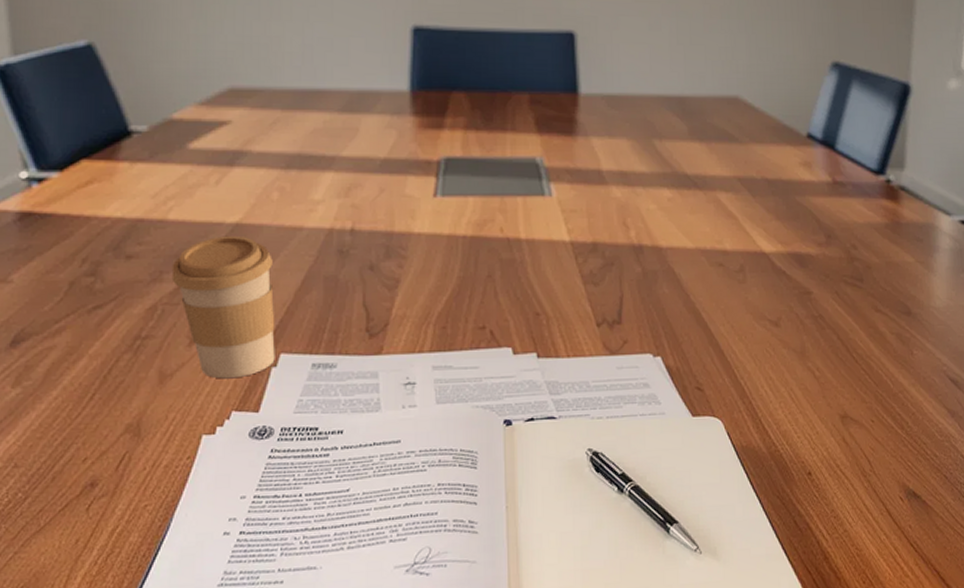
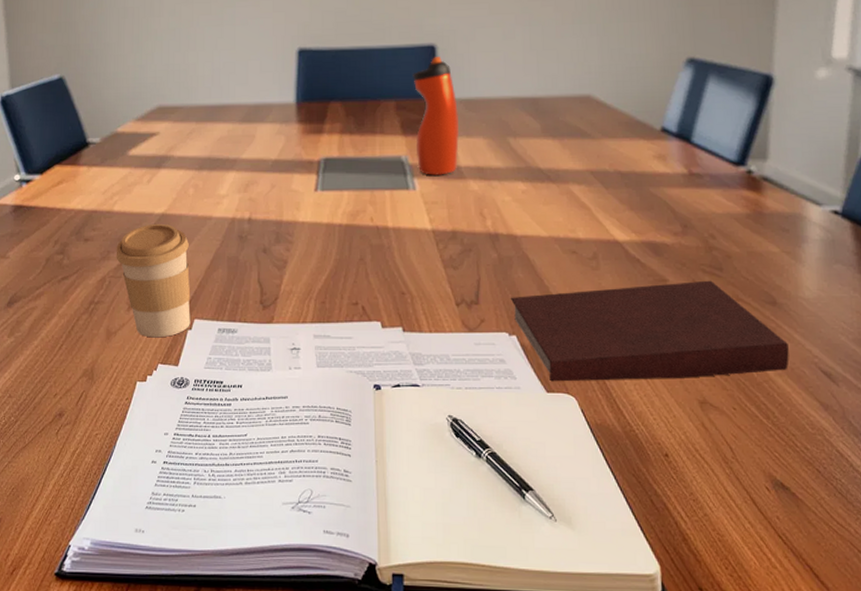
water bottle: none [549,45,601,180] -> present [413,57,459,176]
notebook: none [654,292,922,405] -> present [510,280,789,382]

